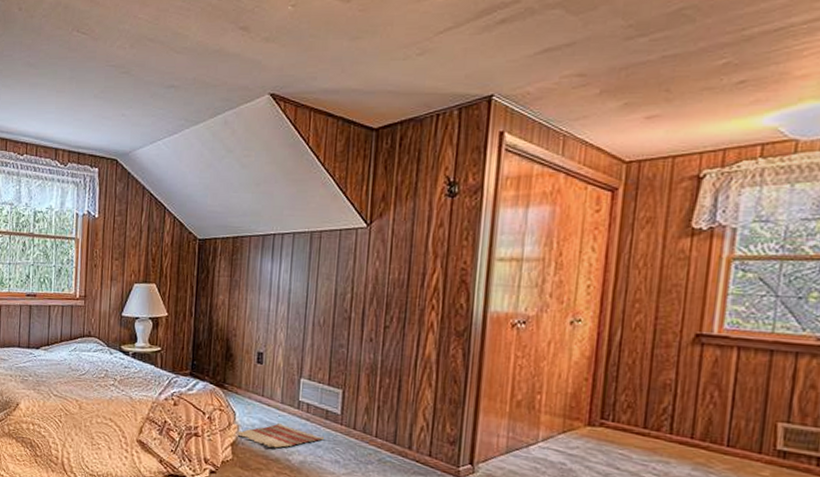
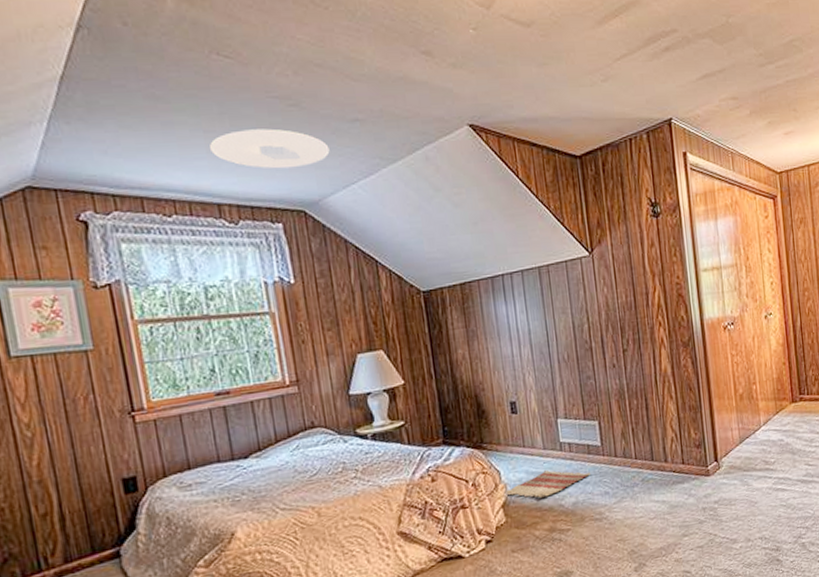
ceiling light: none [59,91,146,124] -> present [210,128,330,169]

